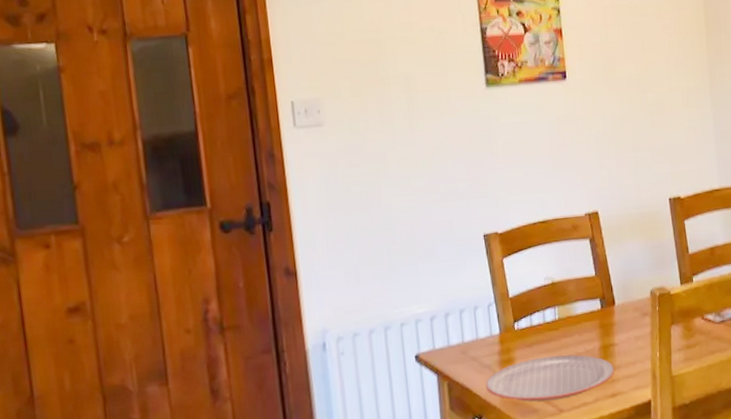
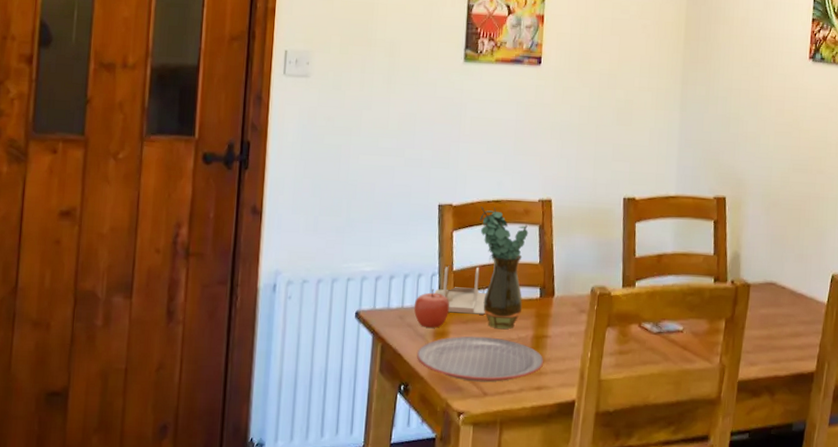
fruit: none [474,319,512,358] -> present [414,289,450,328]
napkin holder: none [493,289,550,339] -> present [434,265,486,315]
vase: none [527,228,586,346] -> present [480,206,529,329]

